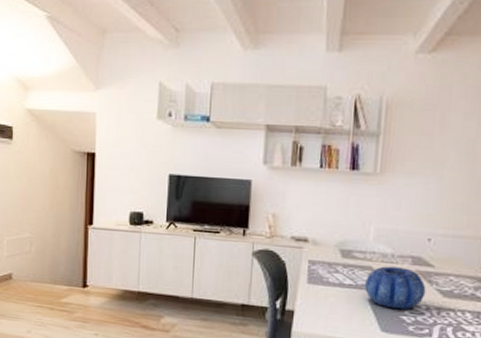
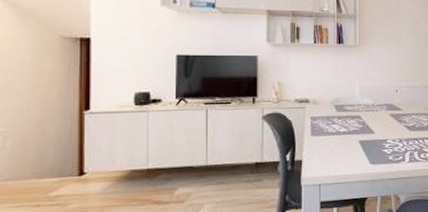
decorative bowl: present [365,266,426,310] -> none [356,113,398,145]

